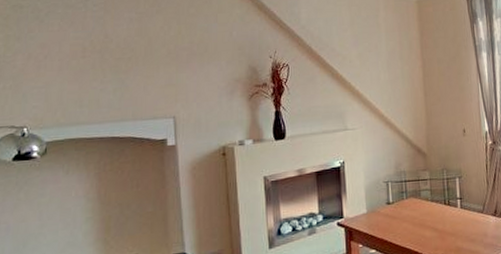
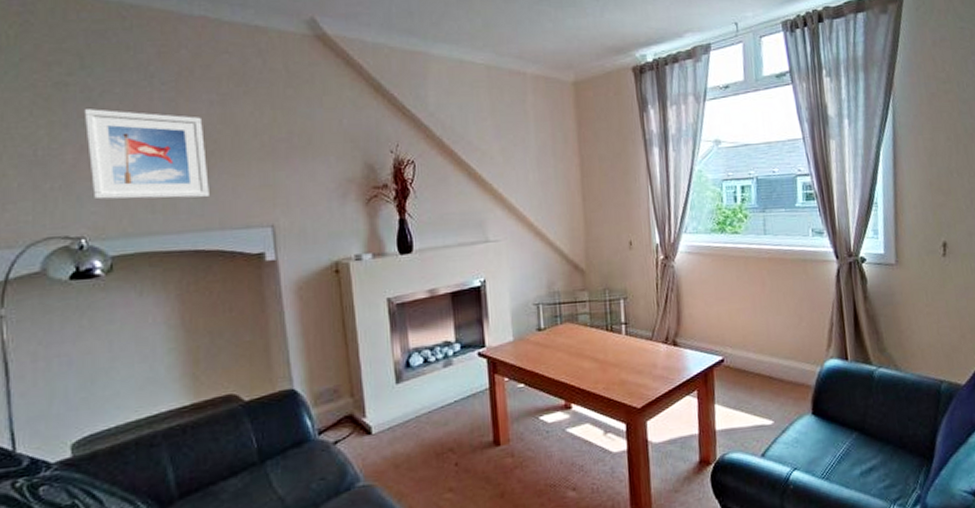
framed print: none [33,25,126,97] -> present [84,109,209,200]

